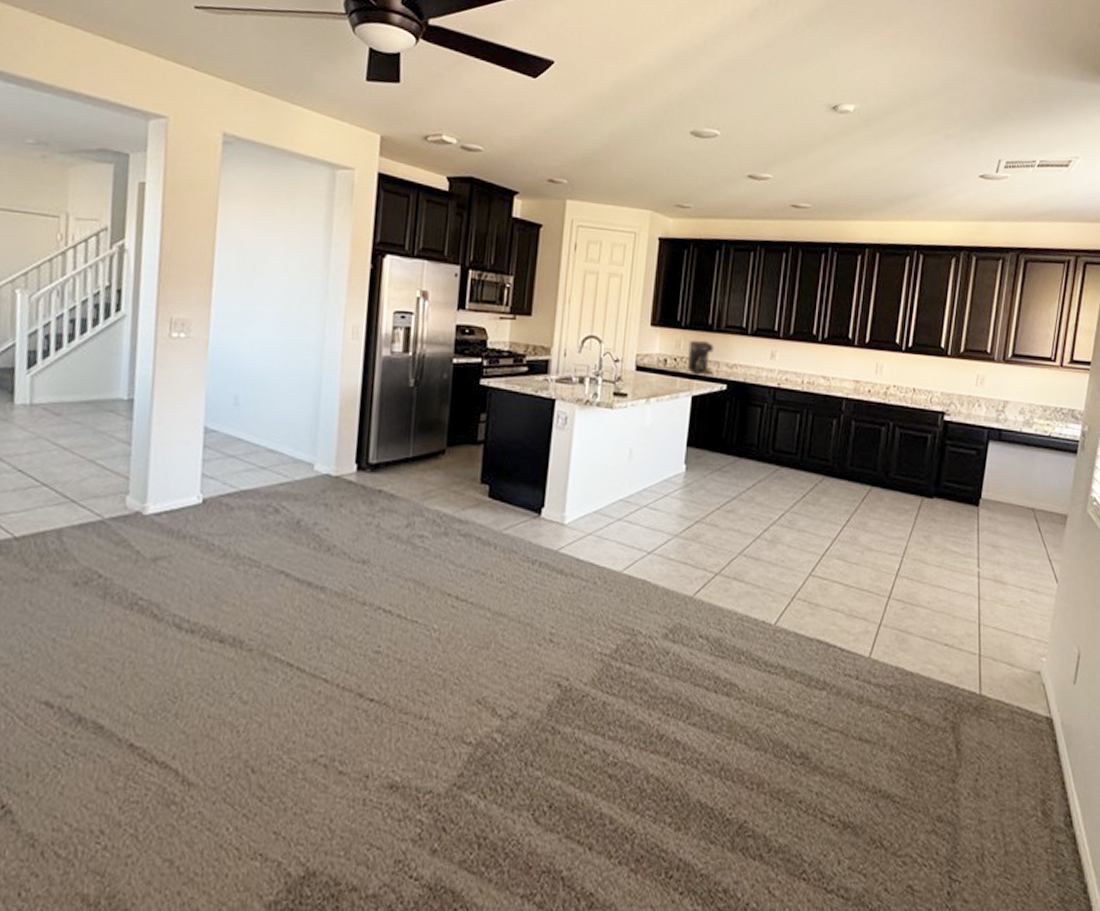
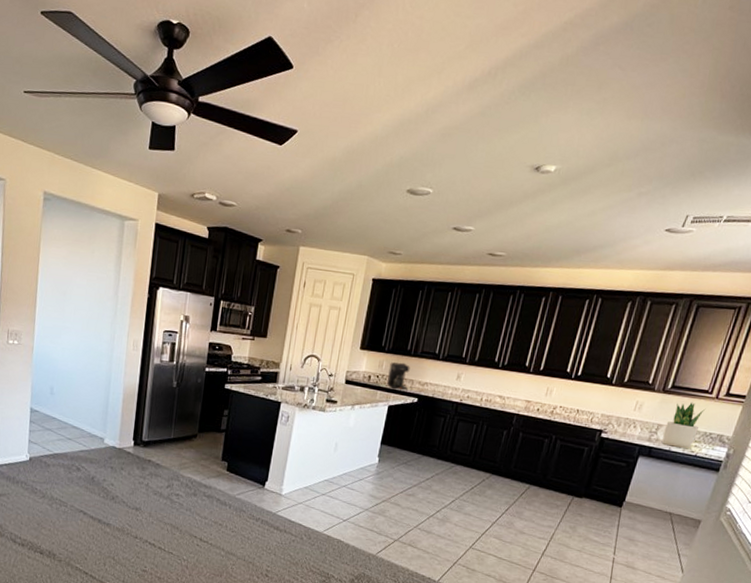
planter: none [1010,372,1052,429] -> present [661,402,706,450]

